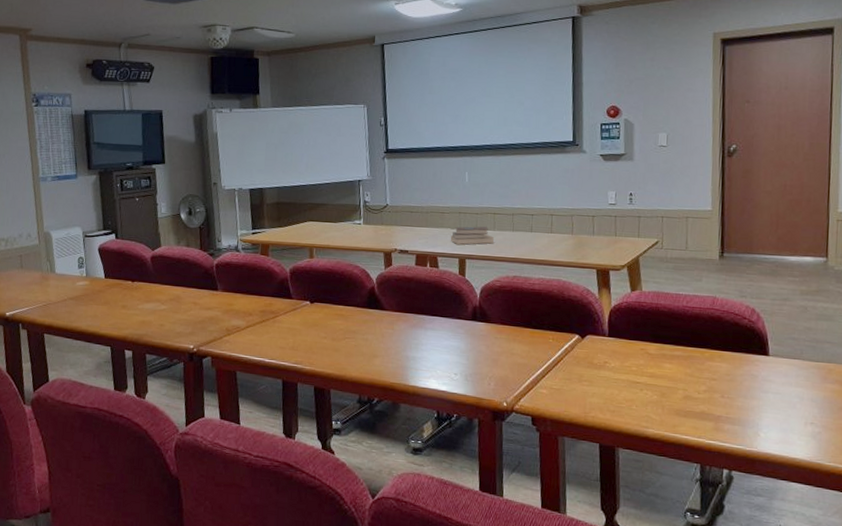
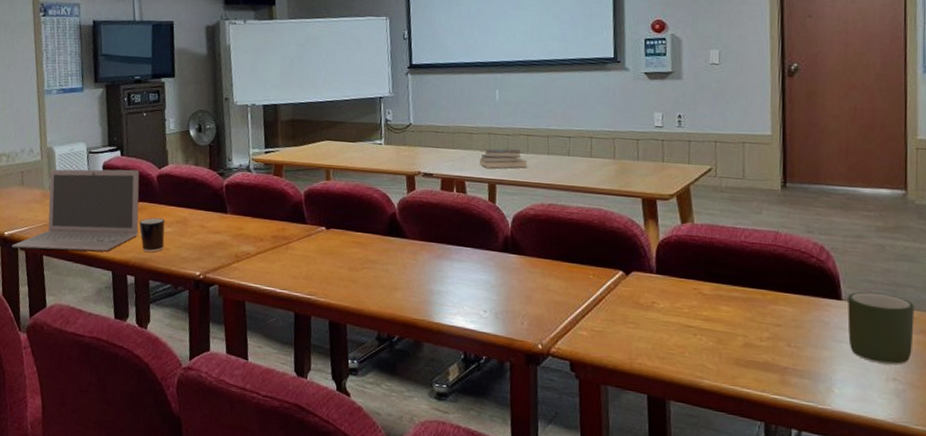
laptop: none [13,251,135,329] -> present [12,169,140,252]
mug: none [135,296,160,329] -> present [139,217,165,253]
mug: none [773,348,831,411] -> present [847,291,915,365]

